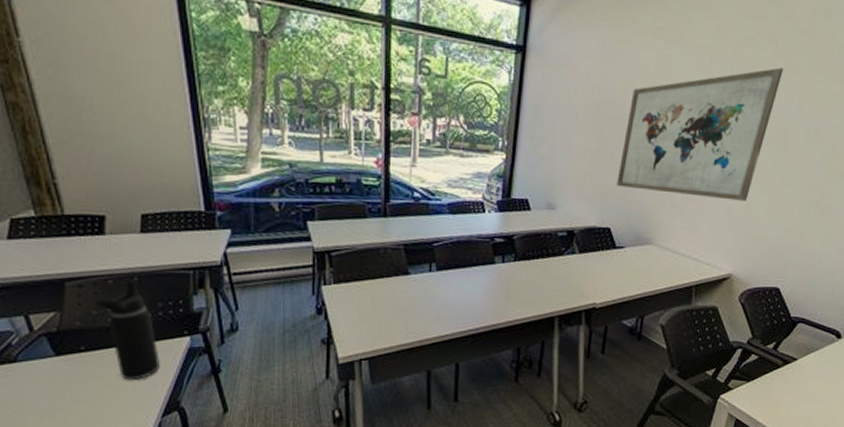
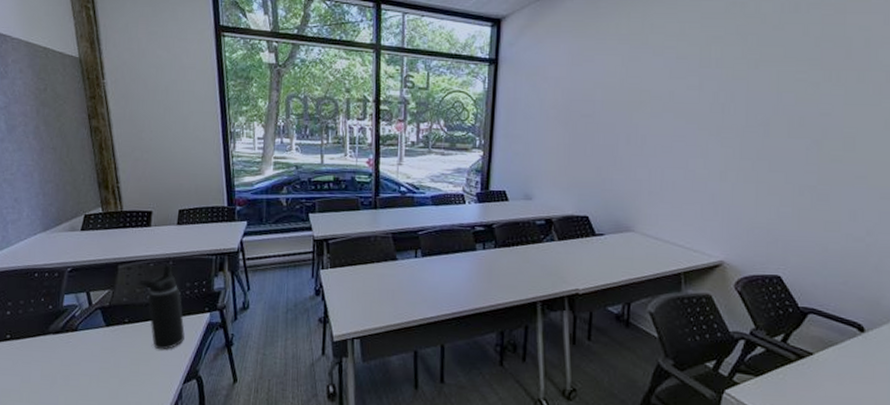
wall art: present [616,67,784,201] -> none [591,61,756,188]

